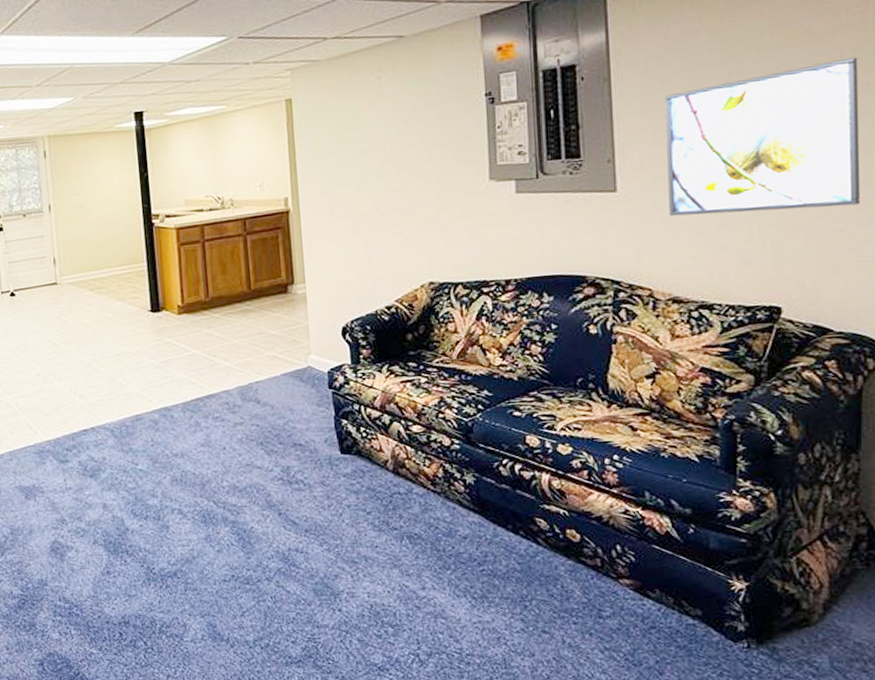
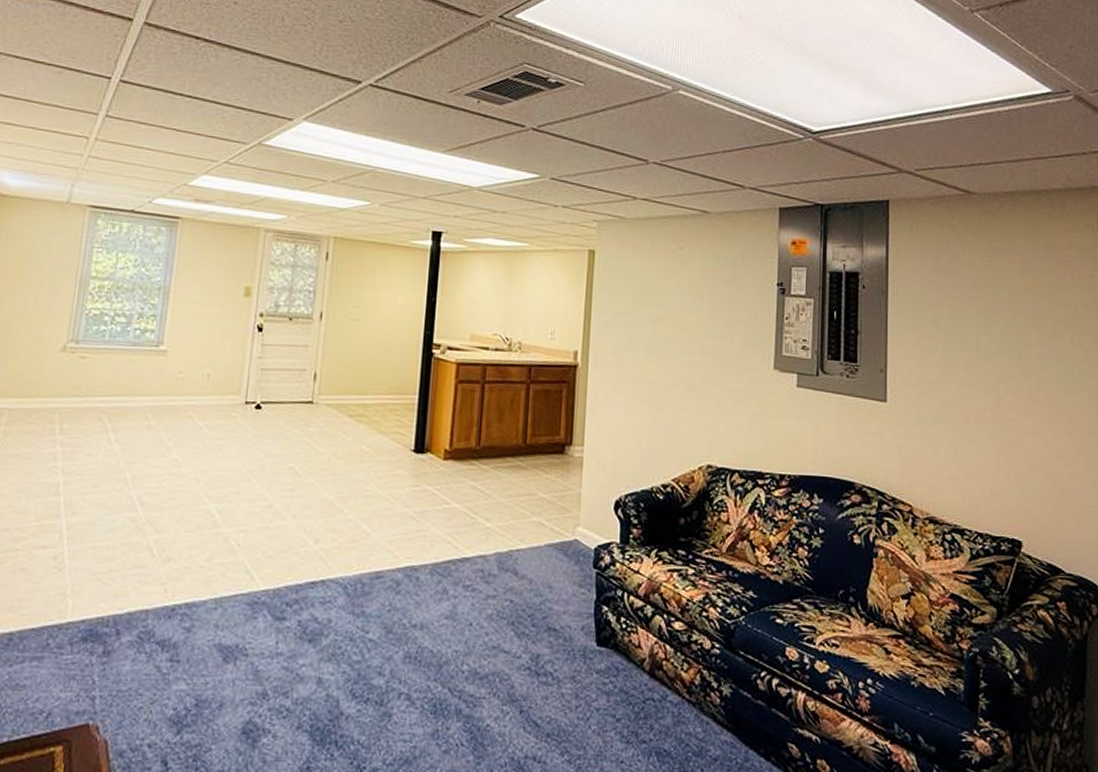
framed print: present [665,57,861,217] -> none [931,314,1088,452]

